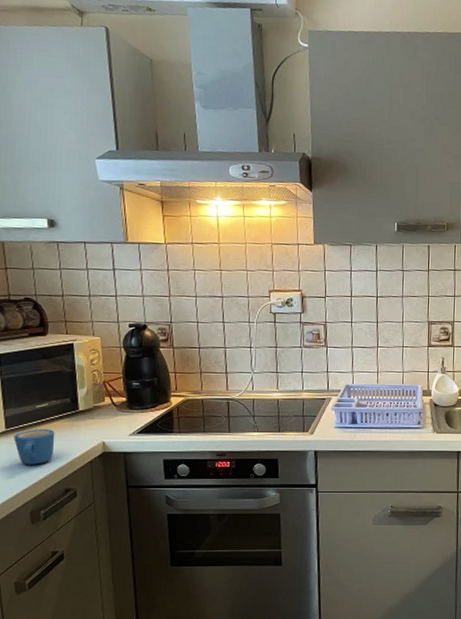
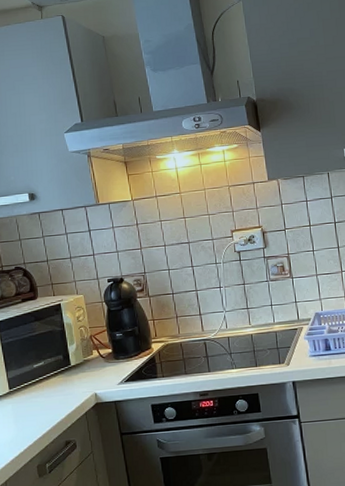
mug: present [14,429,55,465] -> none [17,386,53,422]

